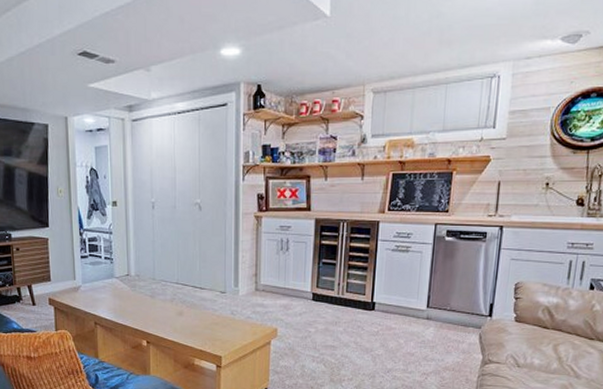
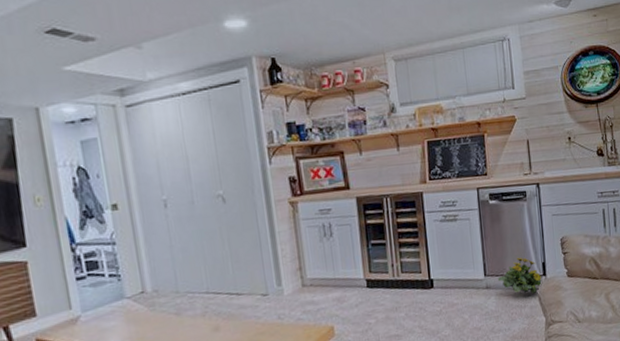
flowering plant: none [439,295,487,333] -> present [497,257,543,295]

